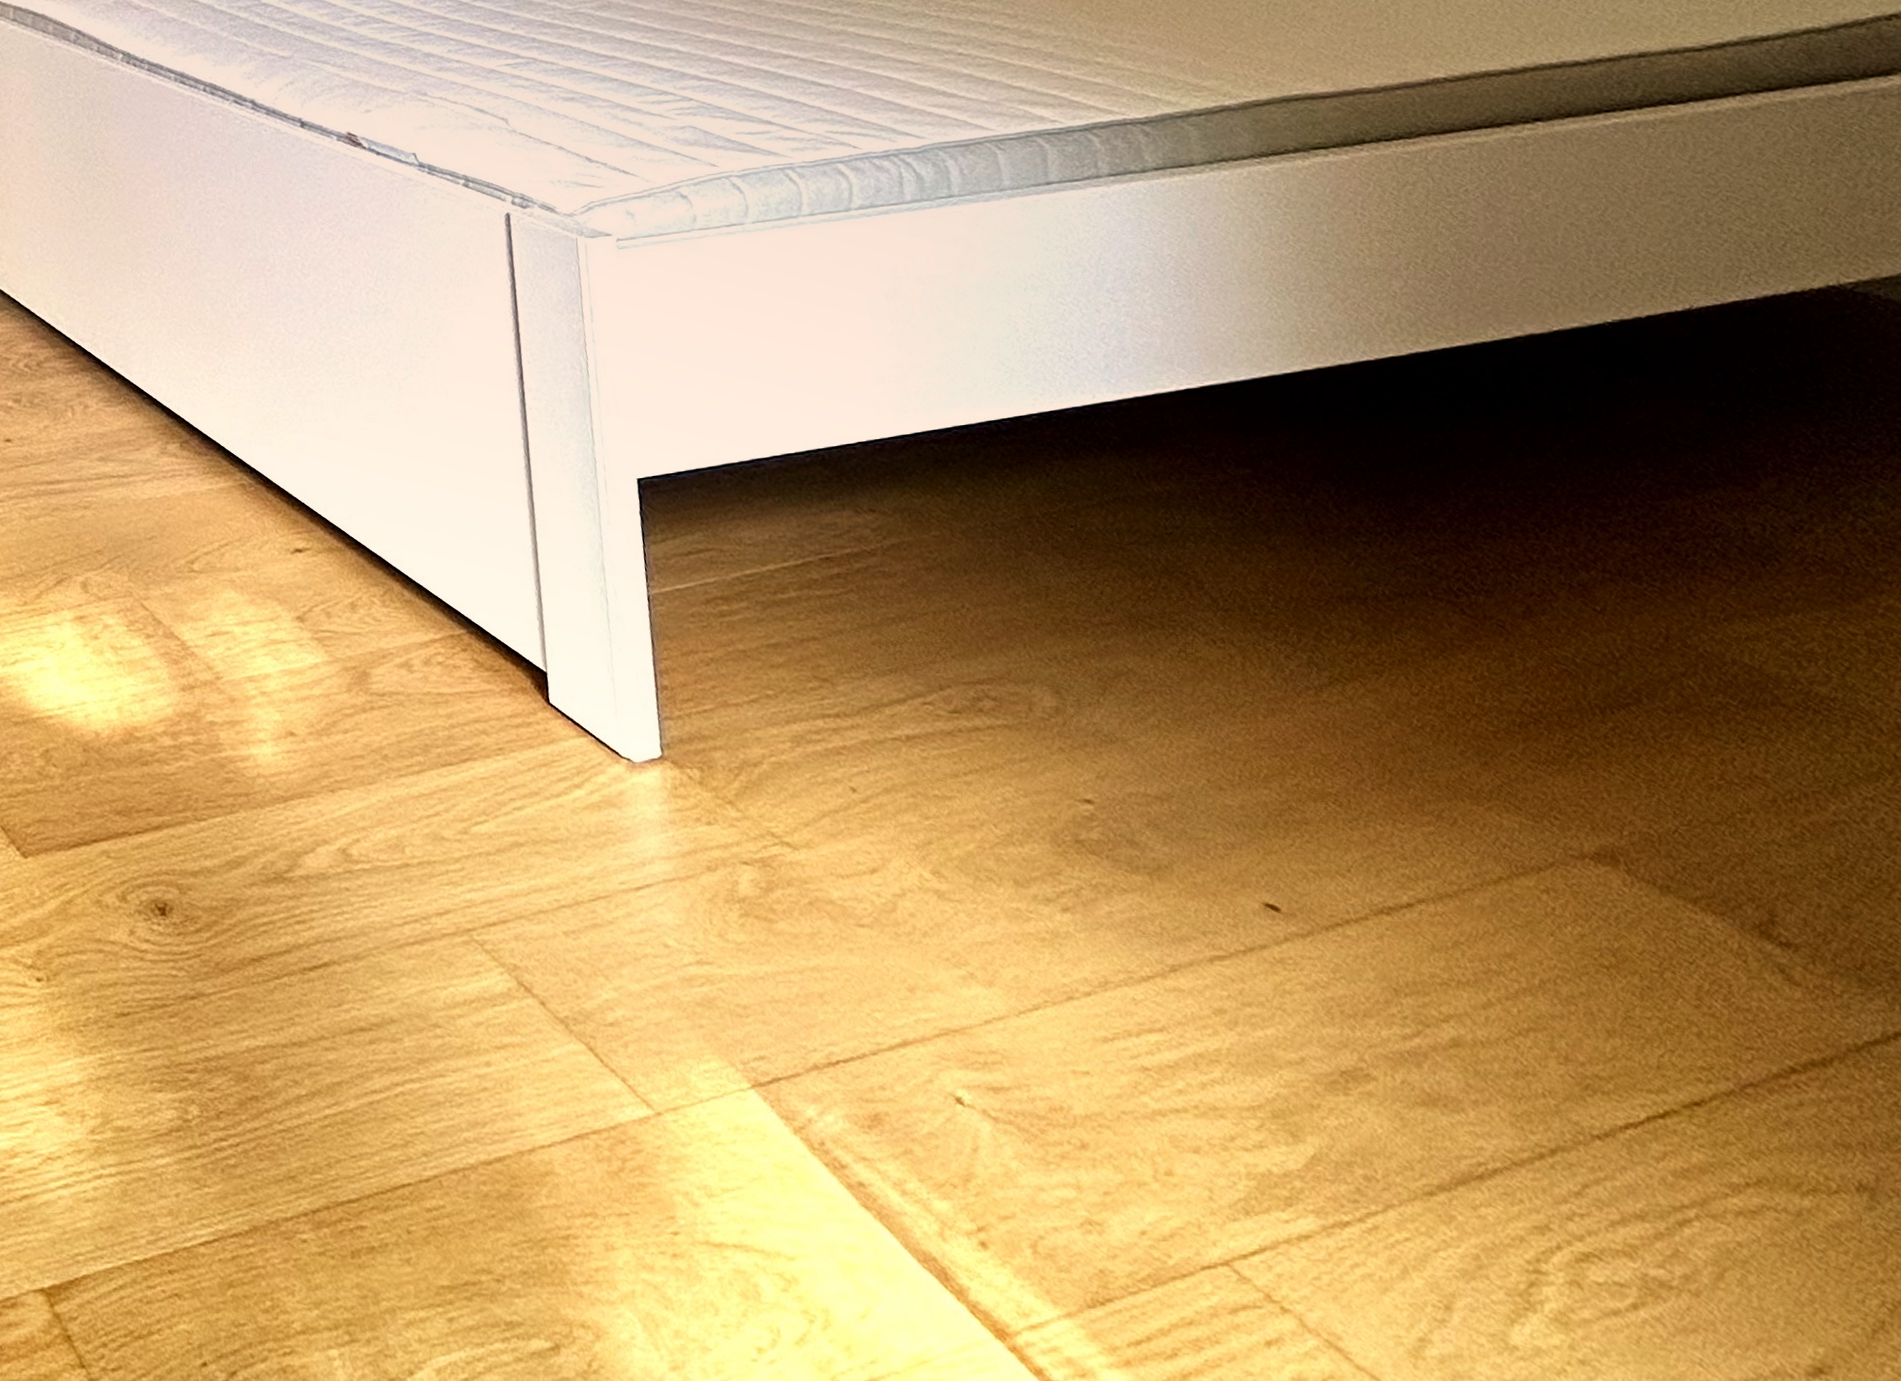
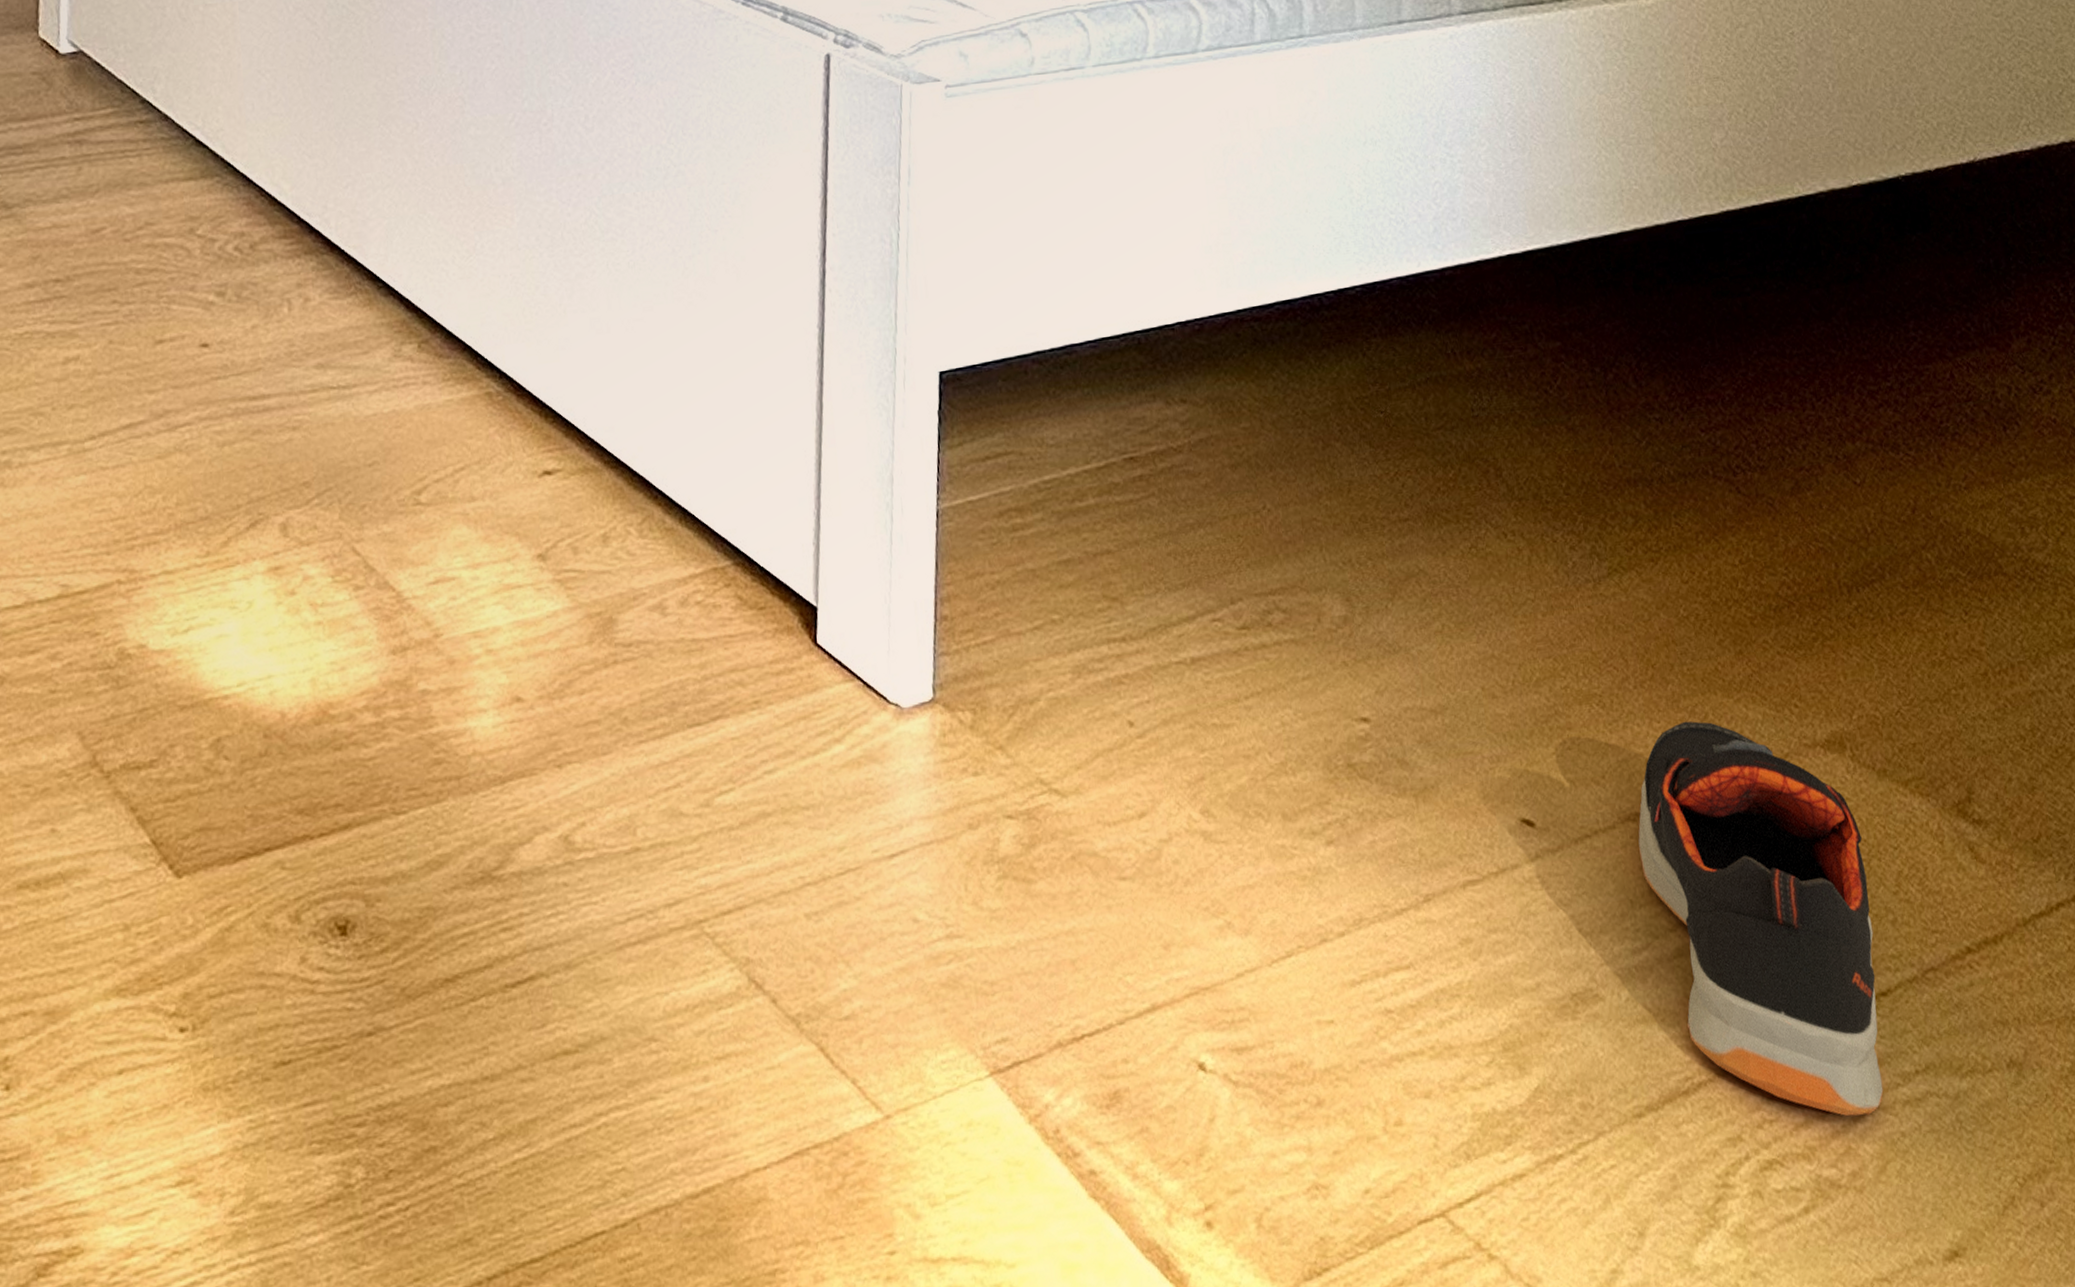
shoe: none [1392,824,1711,1221] -> present [1638,721,1884,1117]

